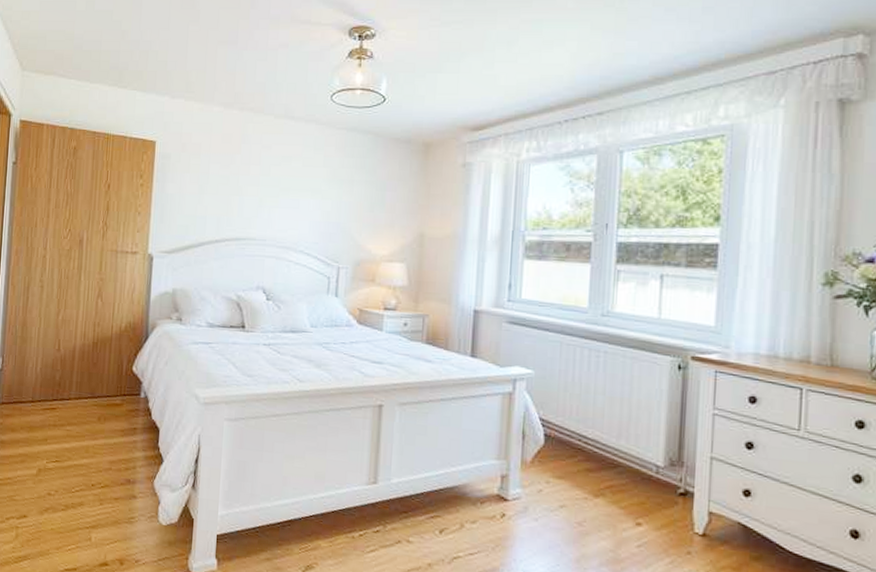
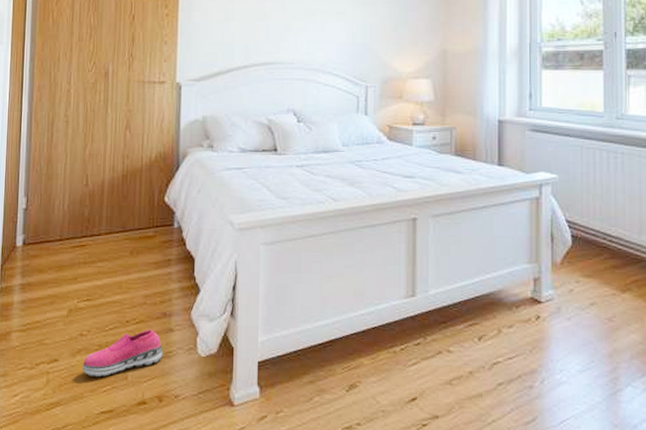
shoe: none [49,494,126,536] -> present [82,329,163,377]

